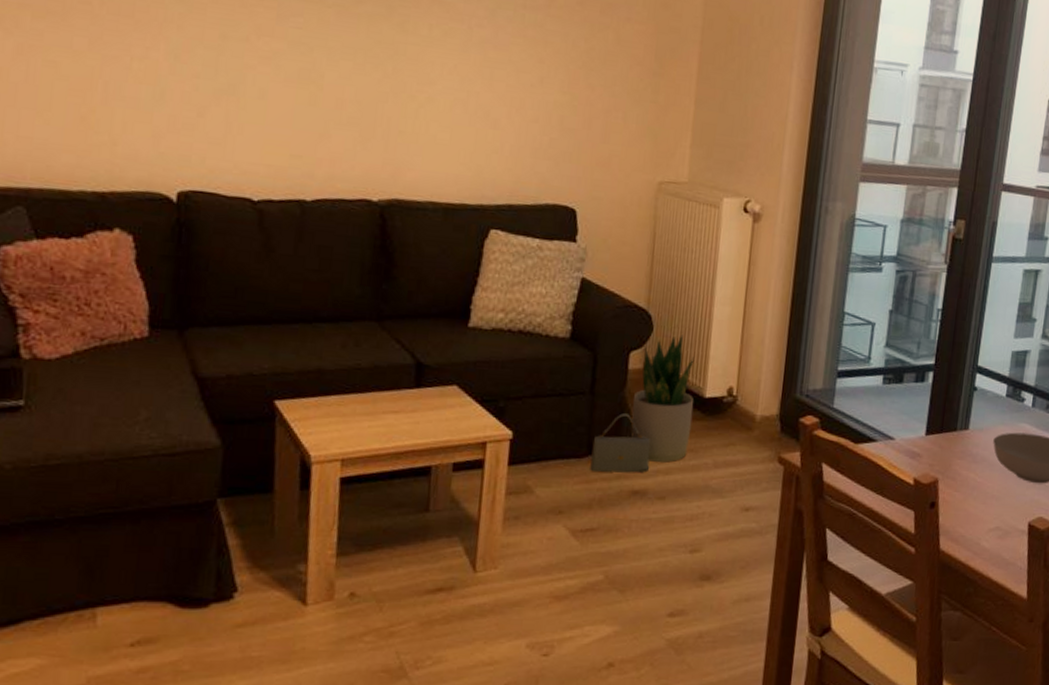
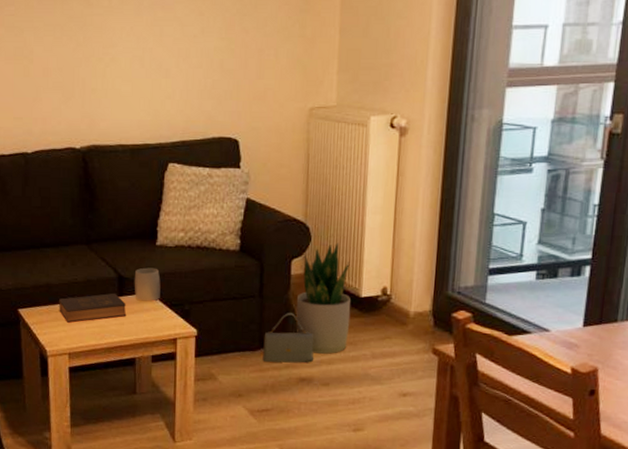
hardback book: none [332,383,424,420] -> present [59,293,127,323]
mug: none [436,353,471,396] -> present [134,267,161,302]

